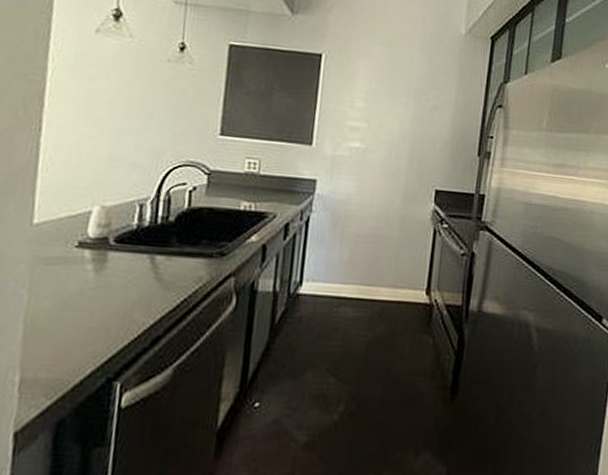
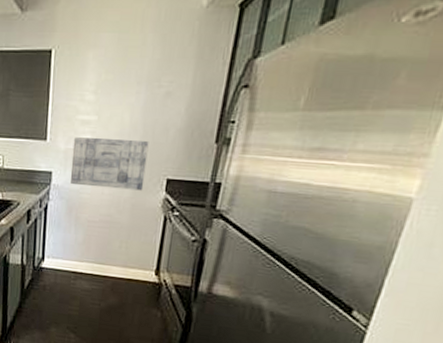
wall art: none [336,142,418,202] -> present [69,136,149,191]

